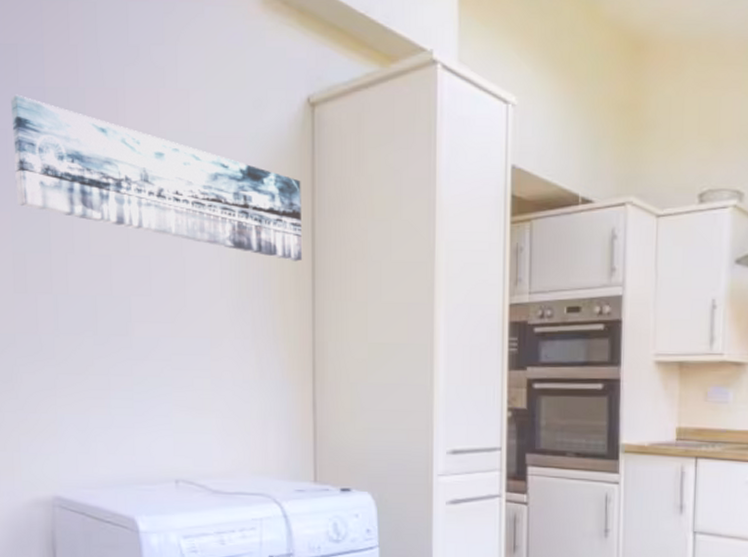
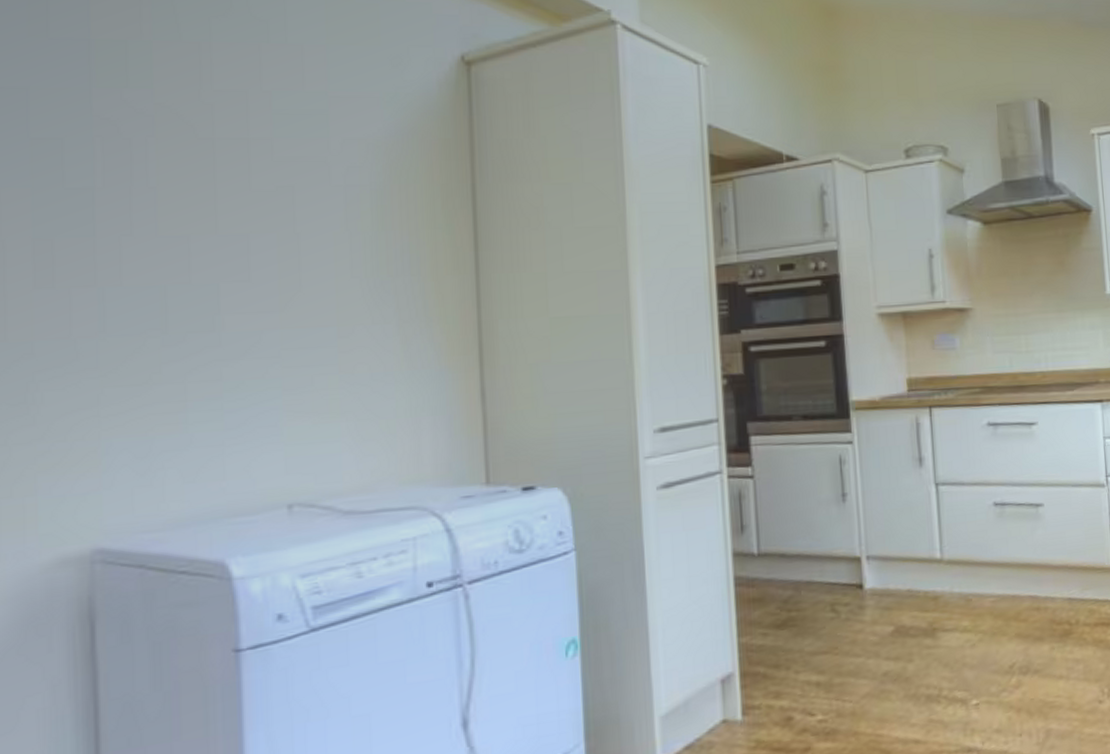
wall art: present [11,94,303,261] -> none [36,47,462,232]

